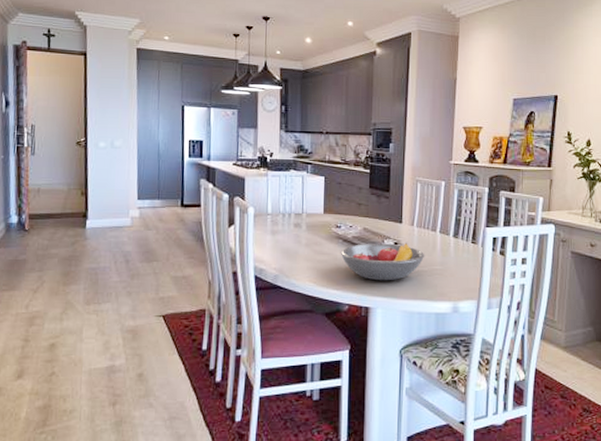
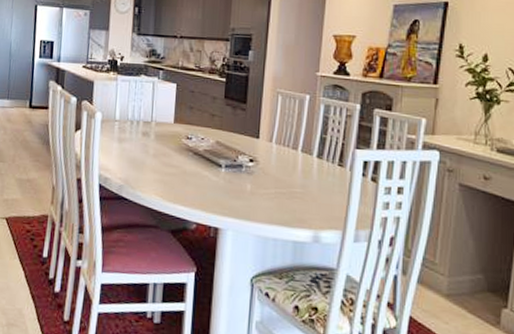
fruit bowl: present [340,242,425,281] -> none [189,158,284,201]

